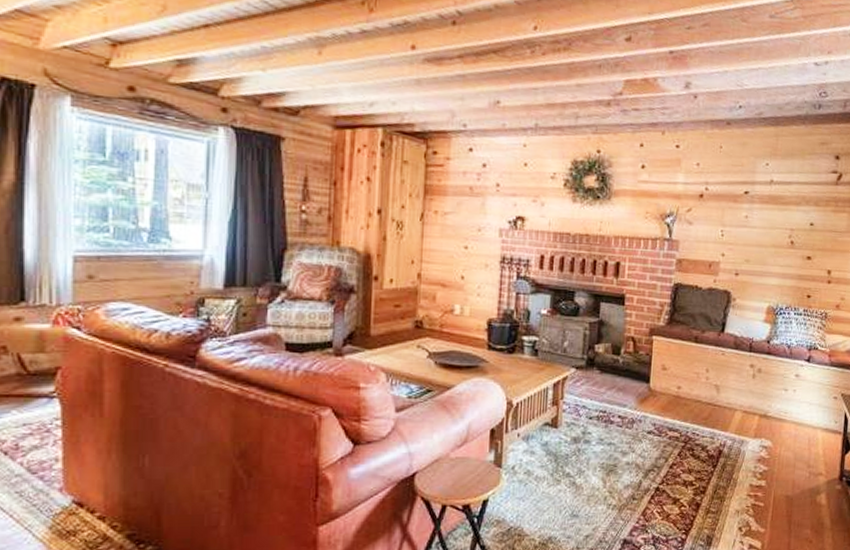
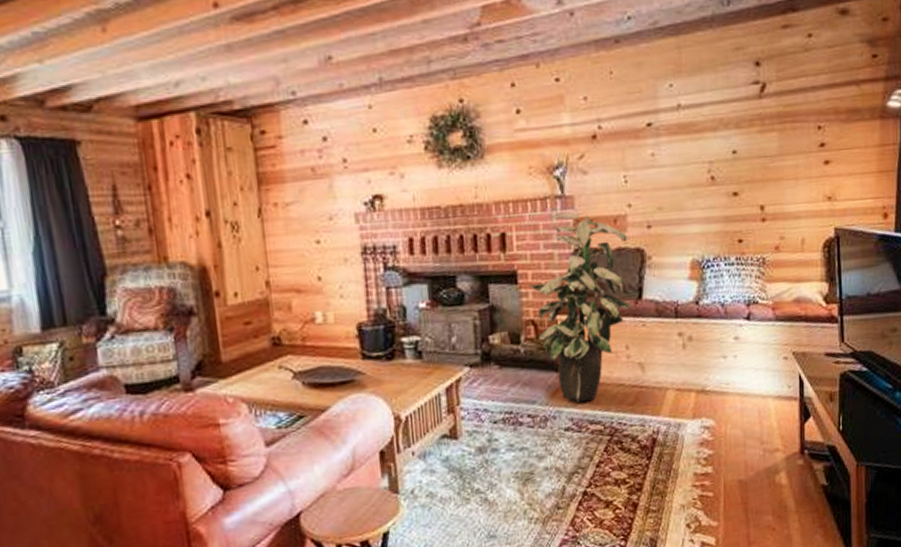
indoor plant: none [633,252,718,412] -> present [529,211,631,403]

